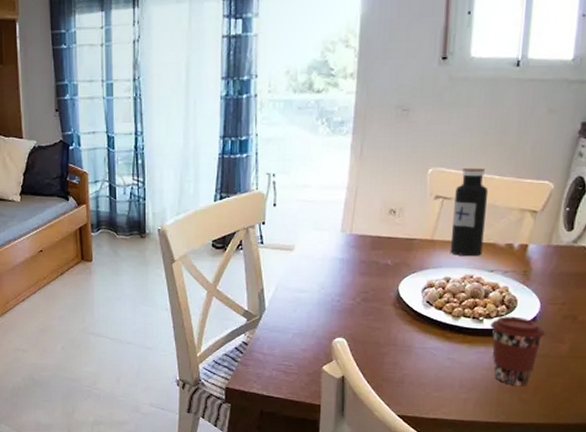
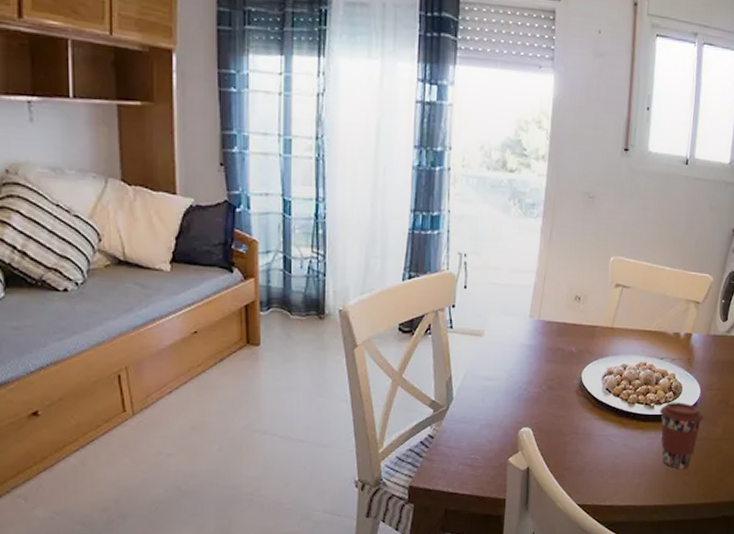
water bottle: present [450,167,489,257] -> none [627,257,661,345]

